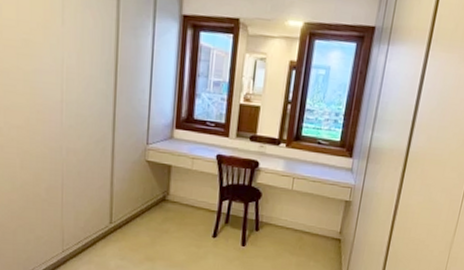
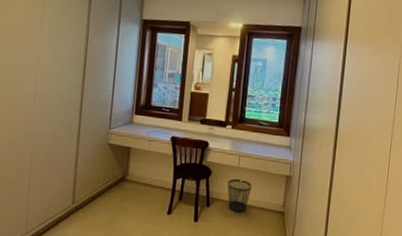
wastebasket: none [278,202,307,239] -> present [227,178,252,213]

